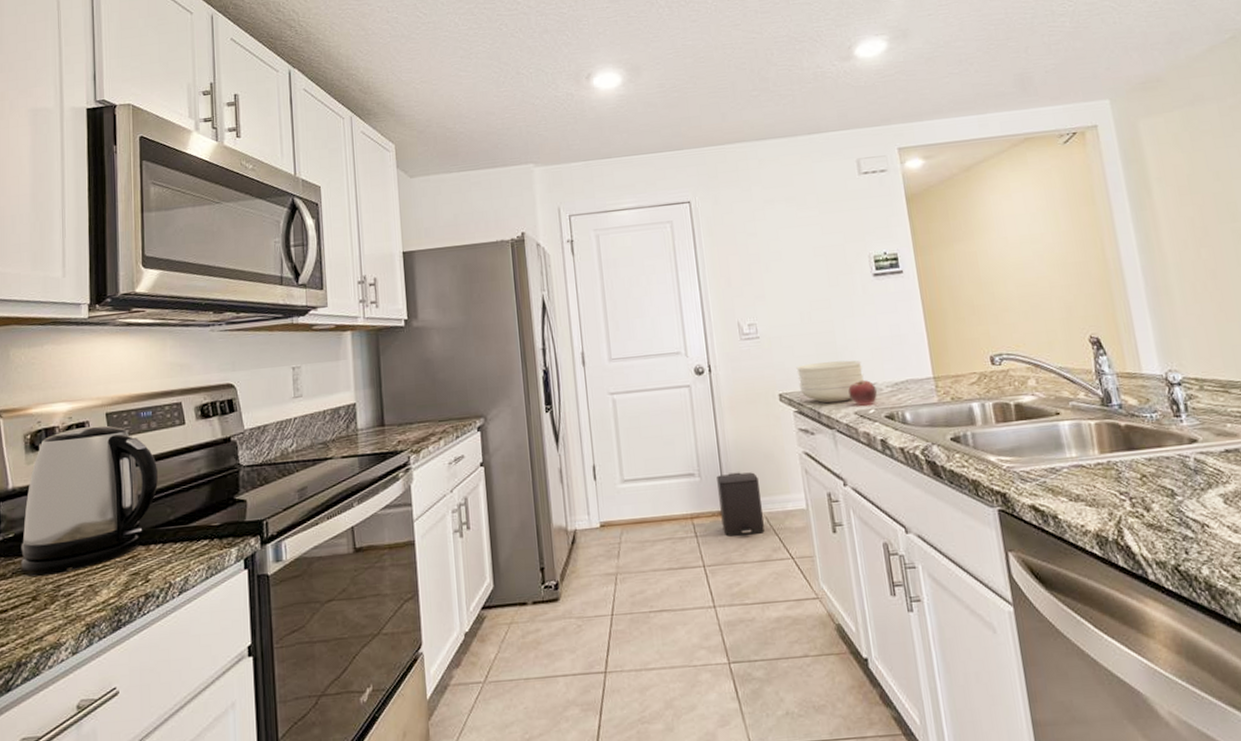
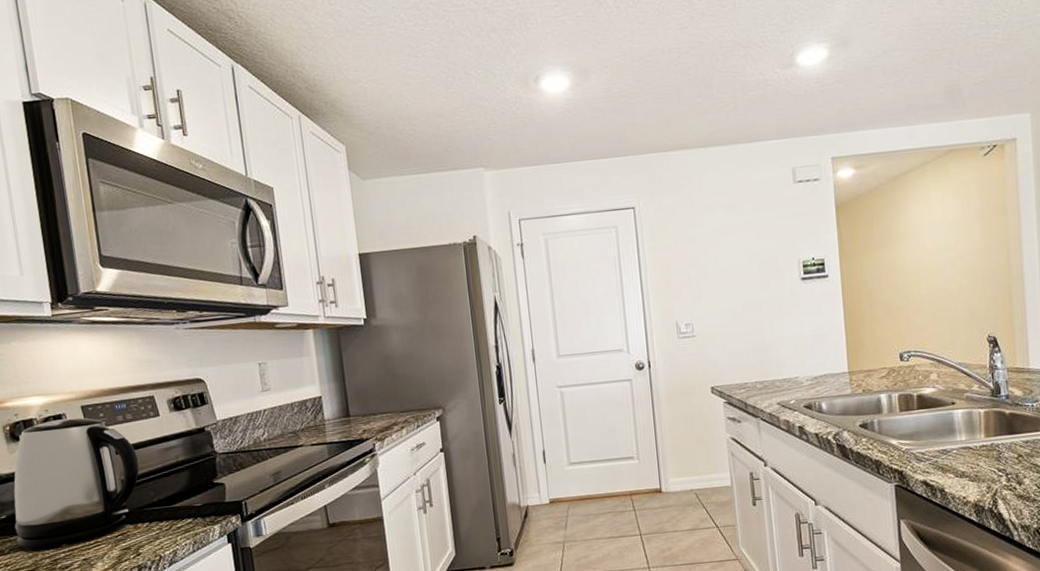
pedal bin: present [716,472,765,537] -> none [653,455,694,510]
bowl: present [796,360,864,403] -> none [727,356,788,395]
fruit: present [848,380,877,406] -> none [773,374,798,397]

